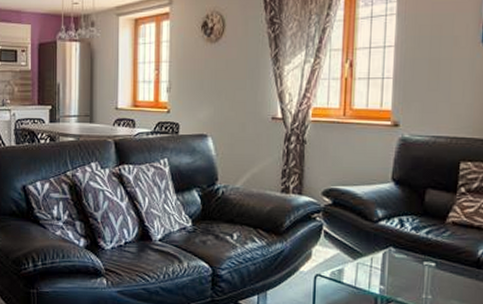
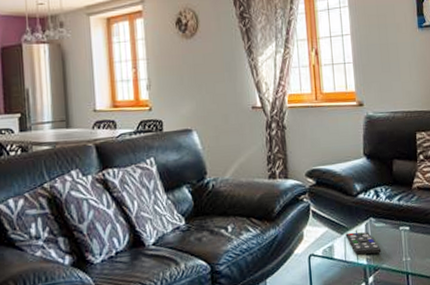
remote control: none [358,259,398,286] -> present [345,232,382,255]

